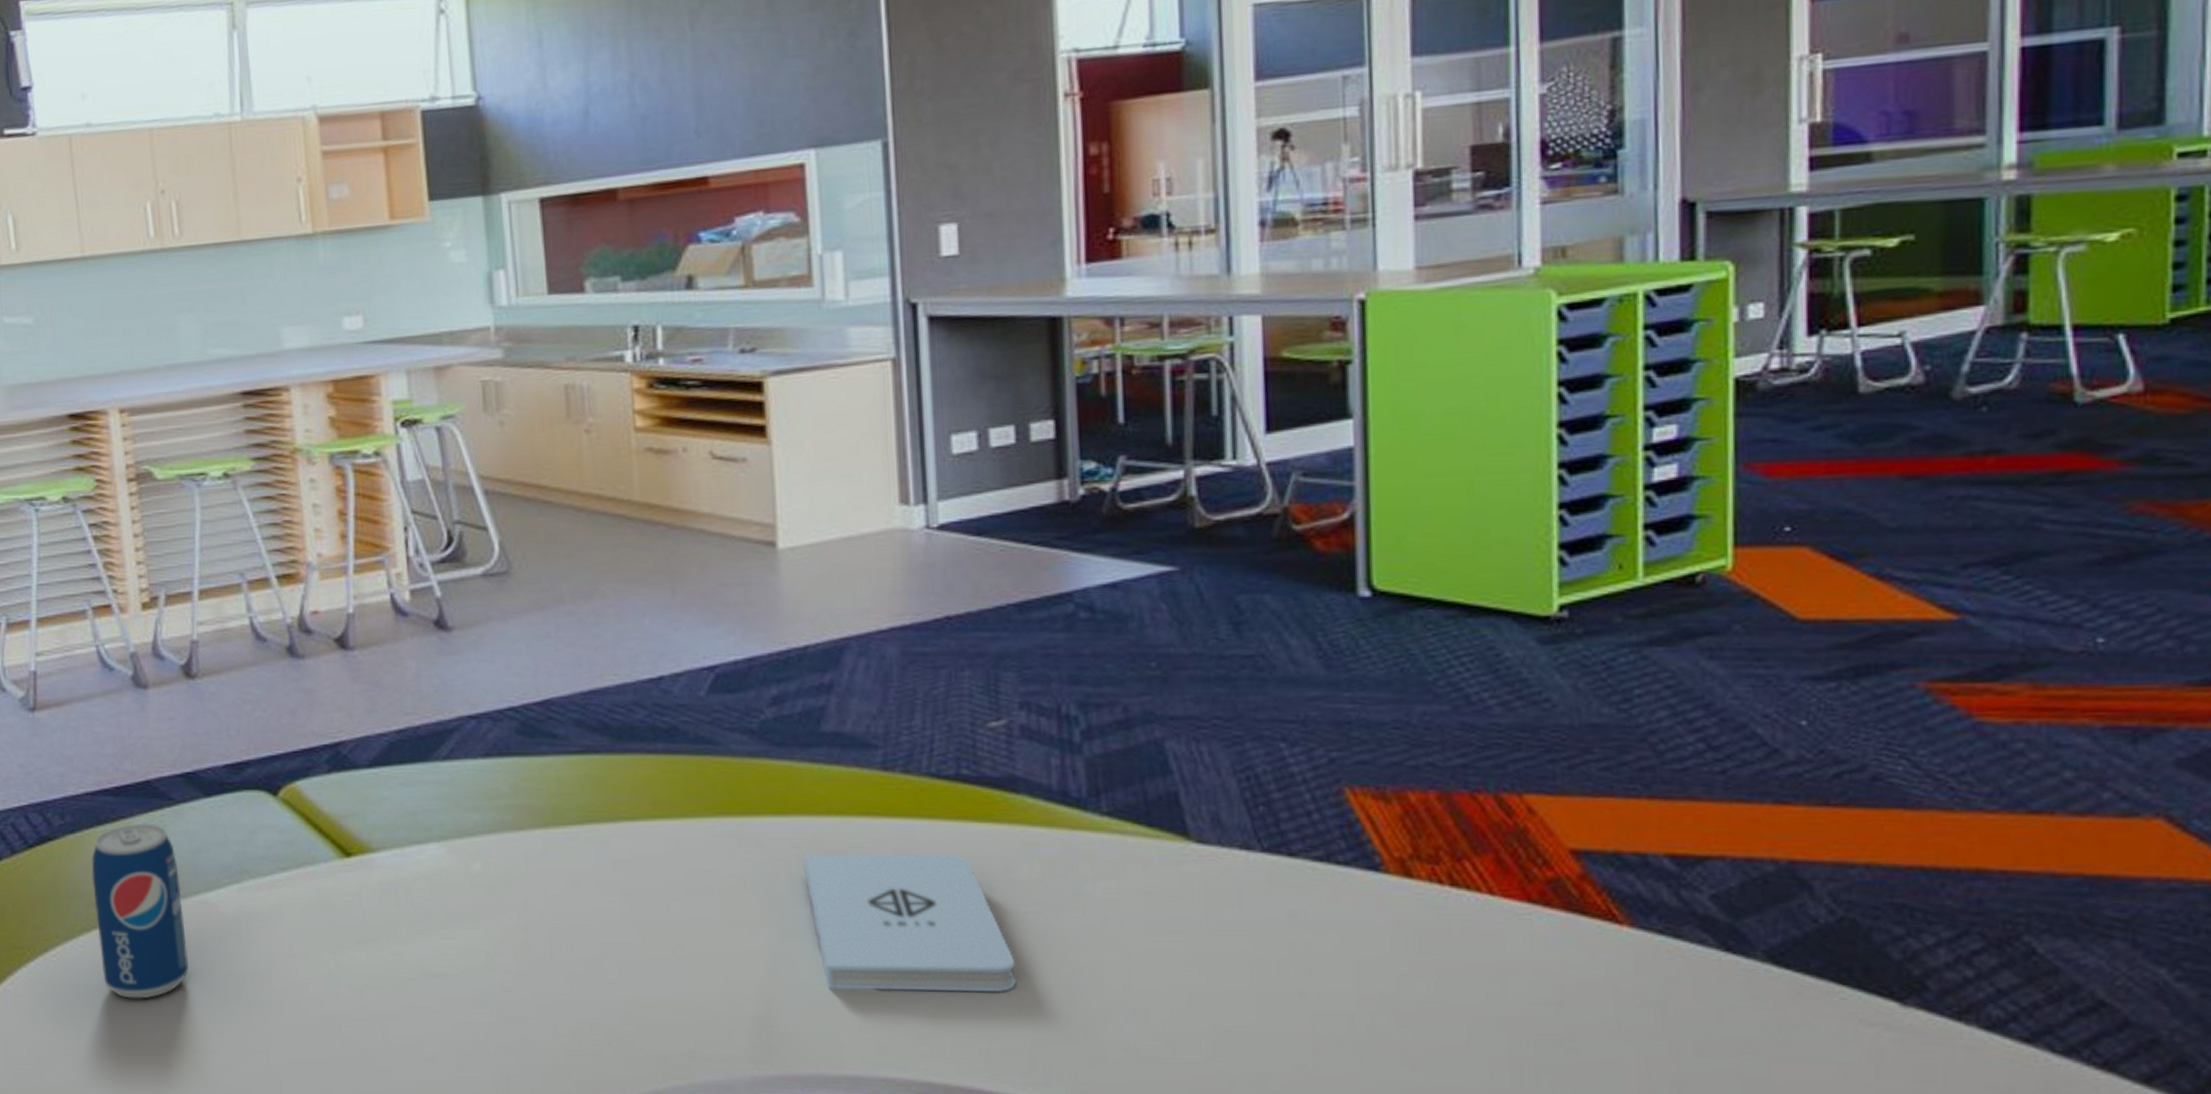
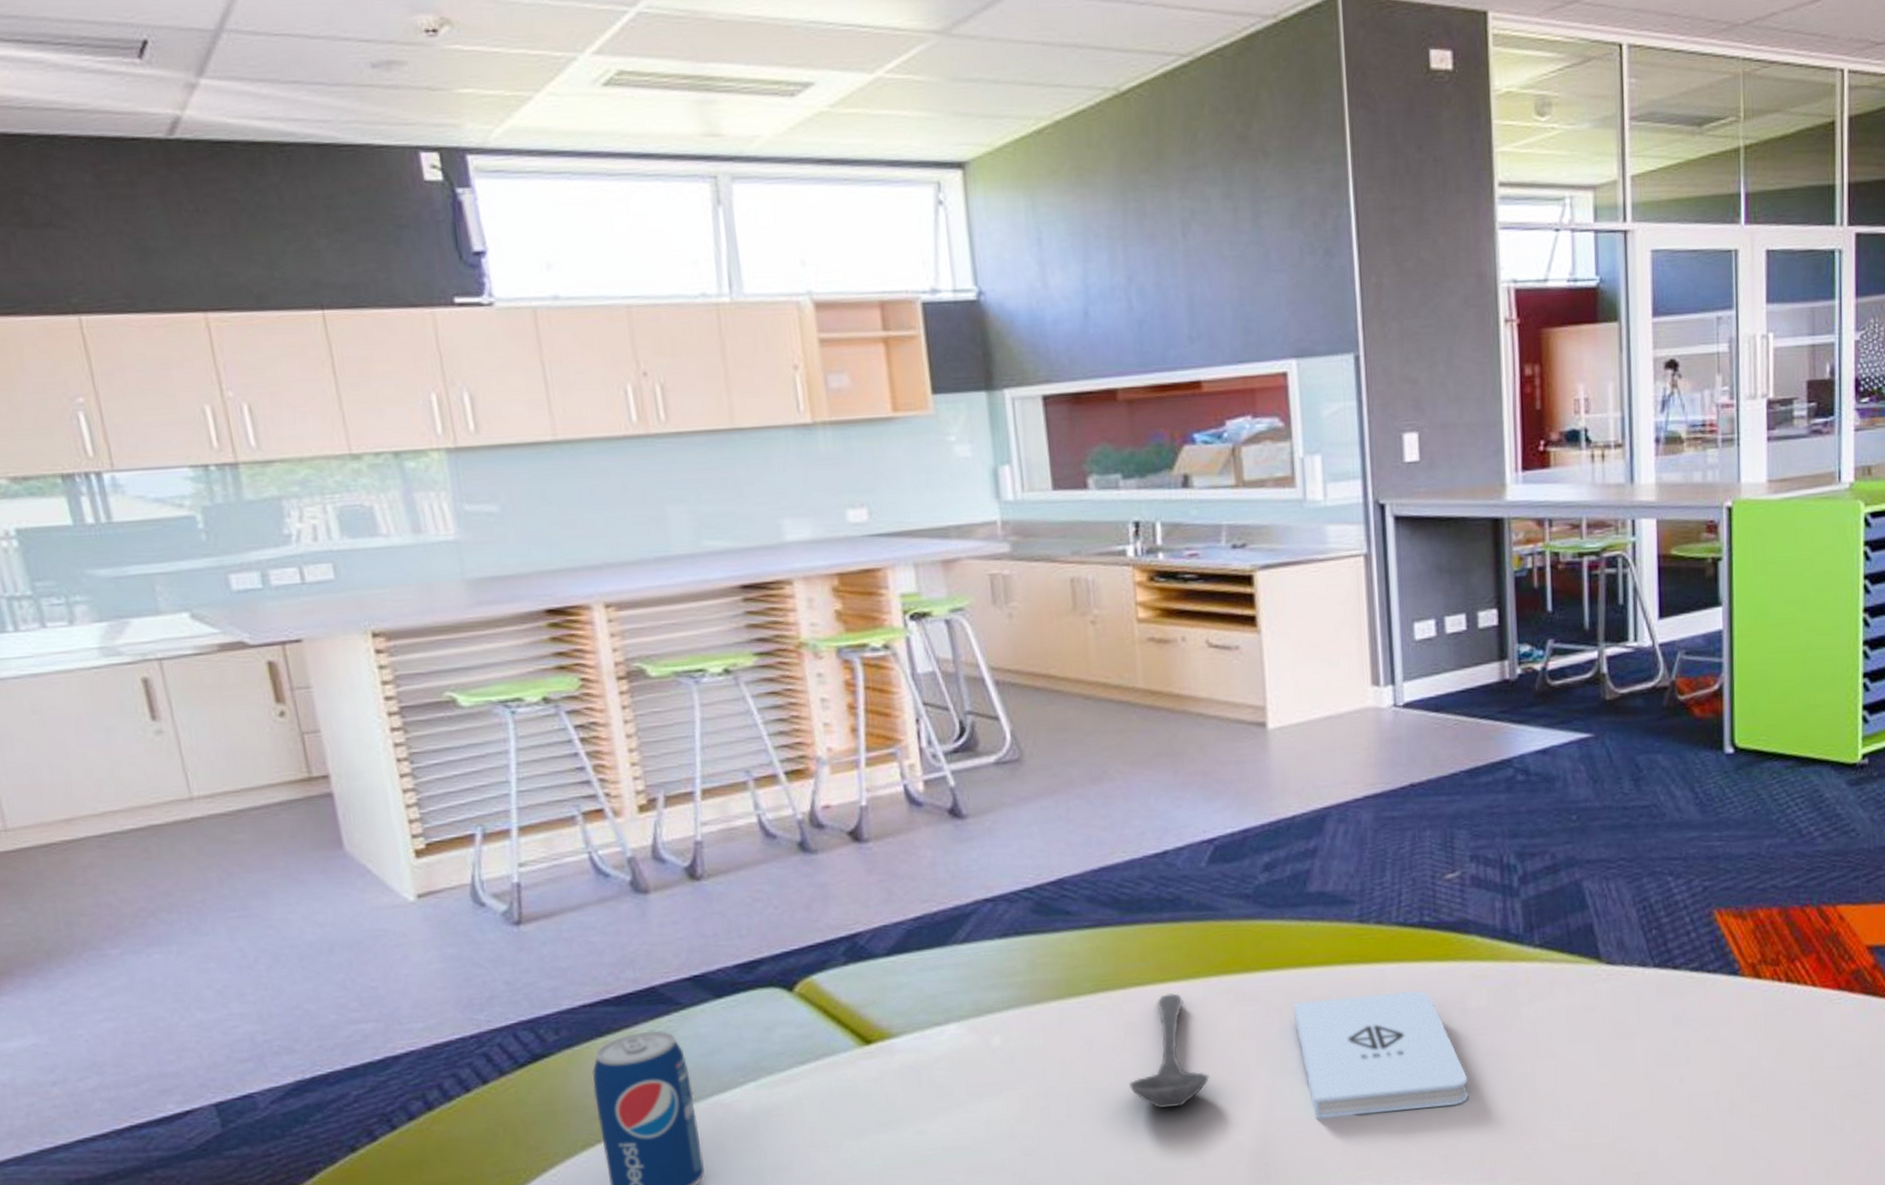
stirrer: none [616,832,706,958] -> present [1128,993,1209,1108]

